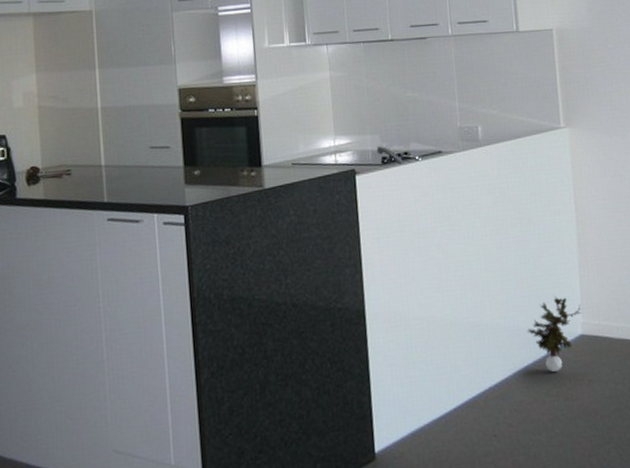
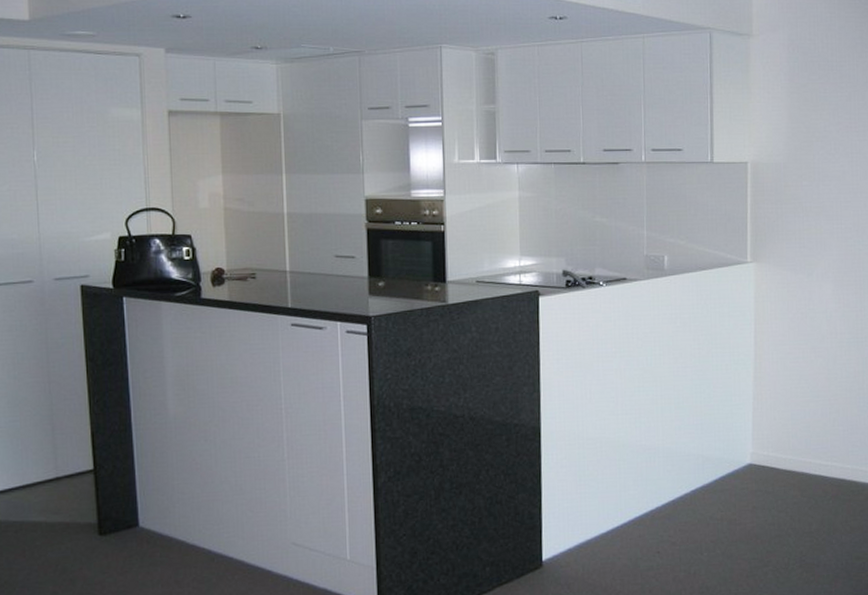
potted plant: present [527,296,582,372] -> none [697,425,752,497]

